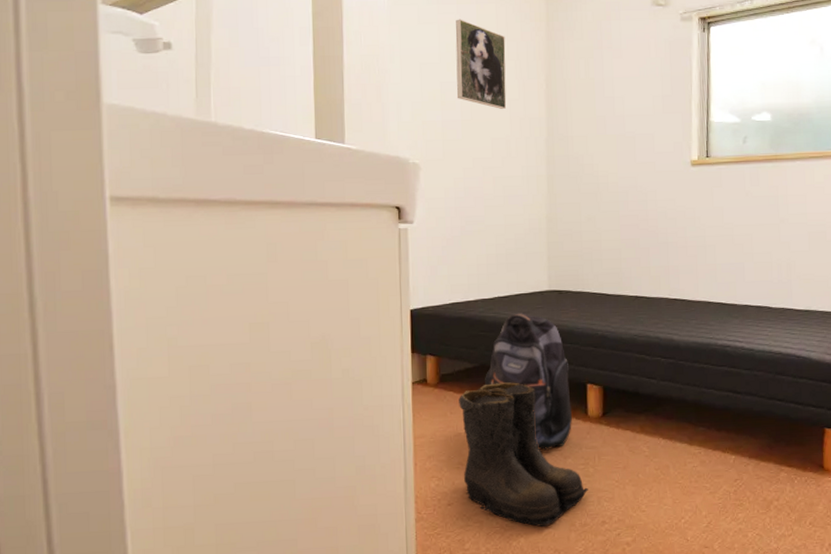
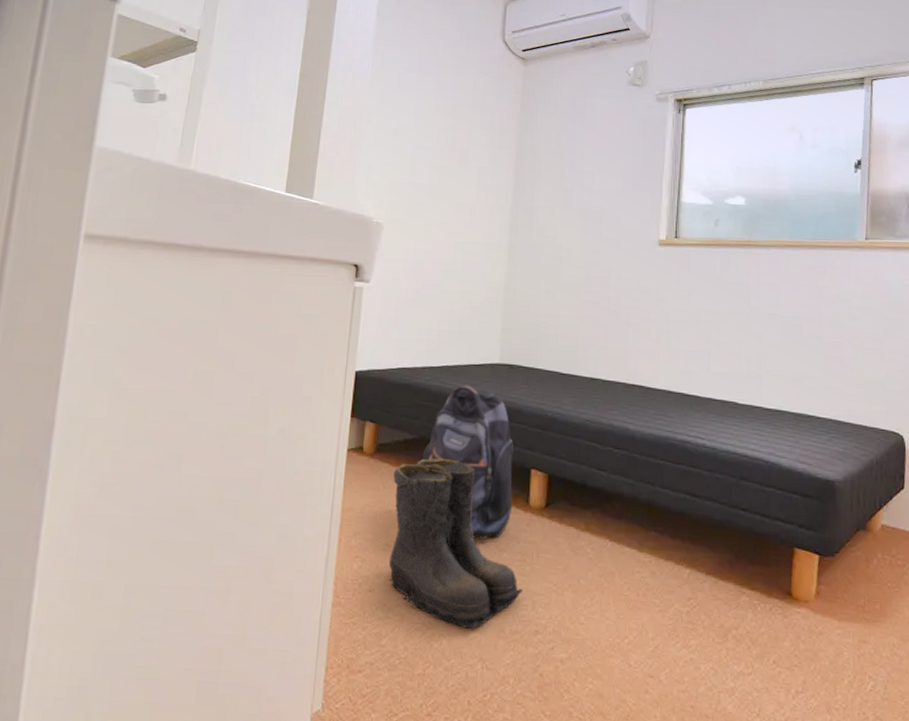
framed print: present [455,19,507,109] -> none [426,88,480,176]

